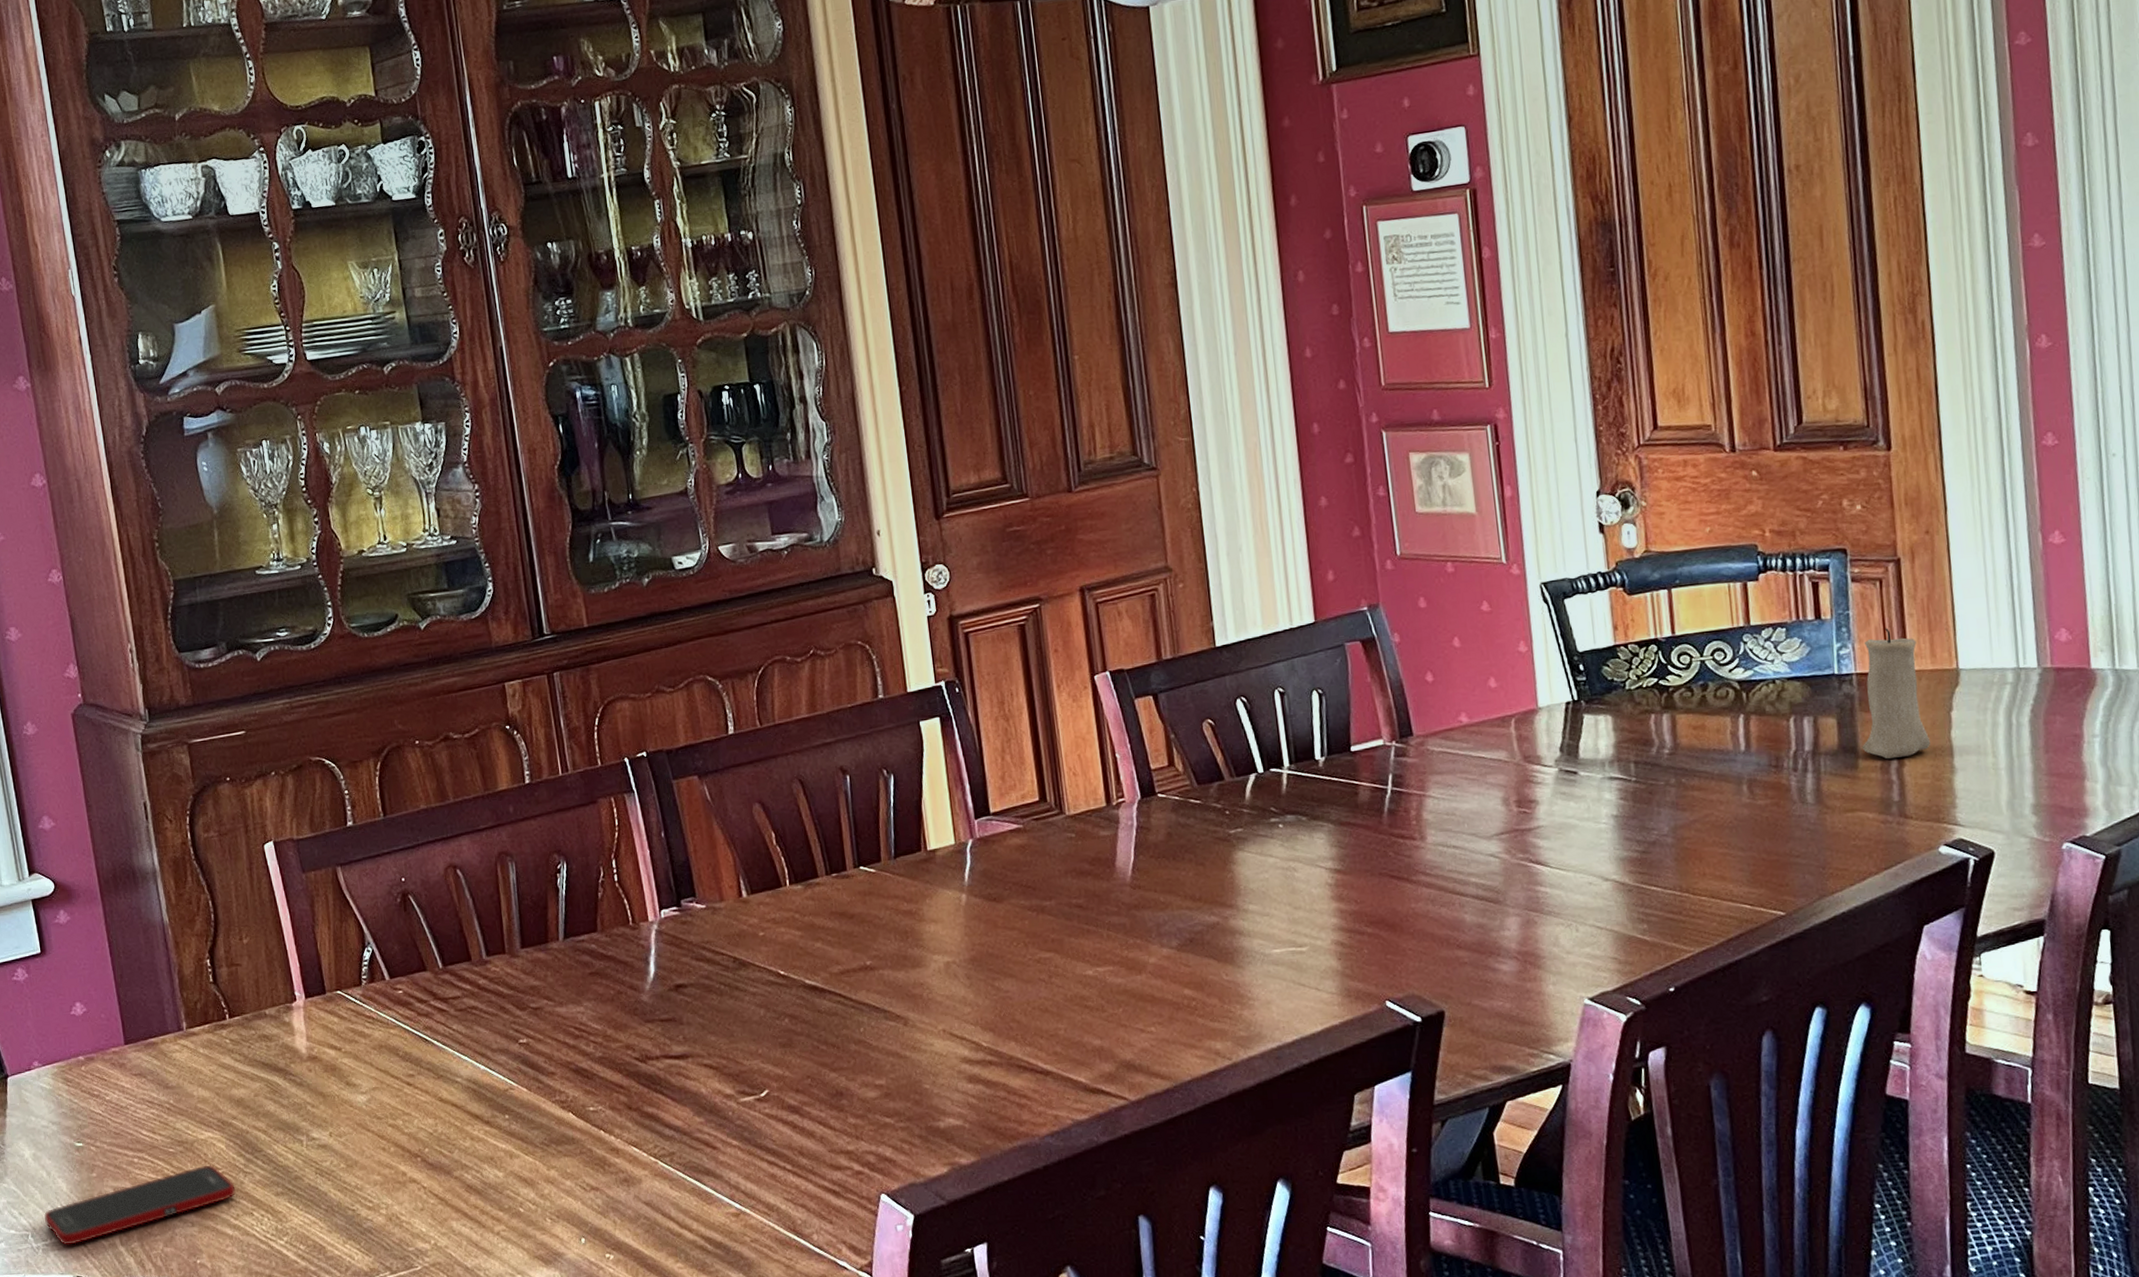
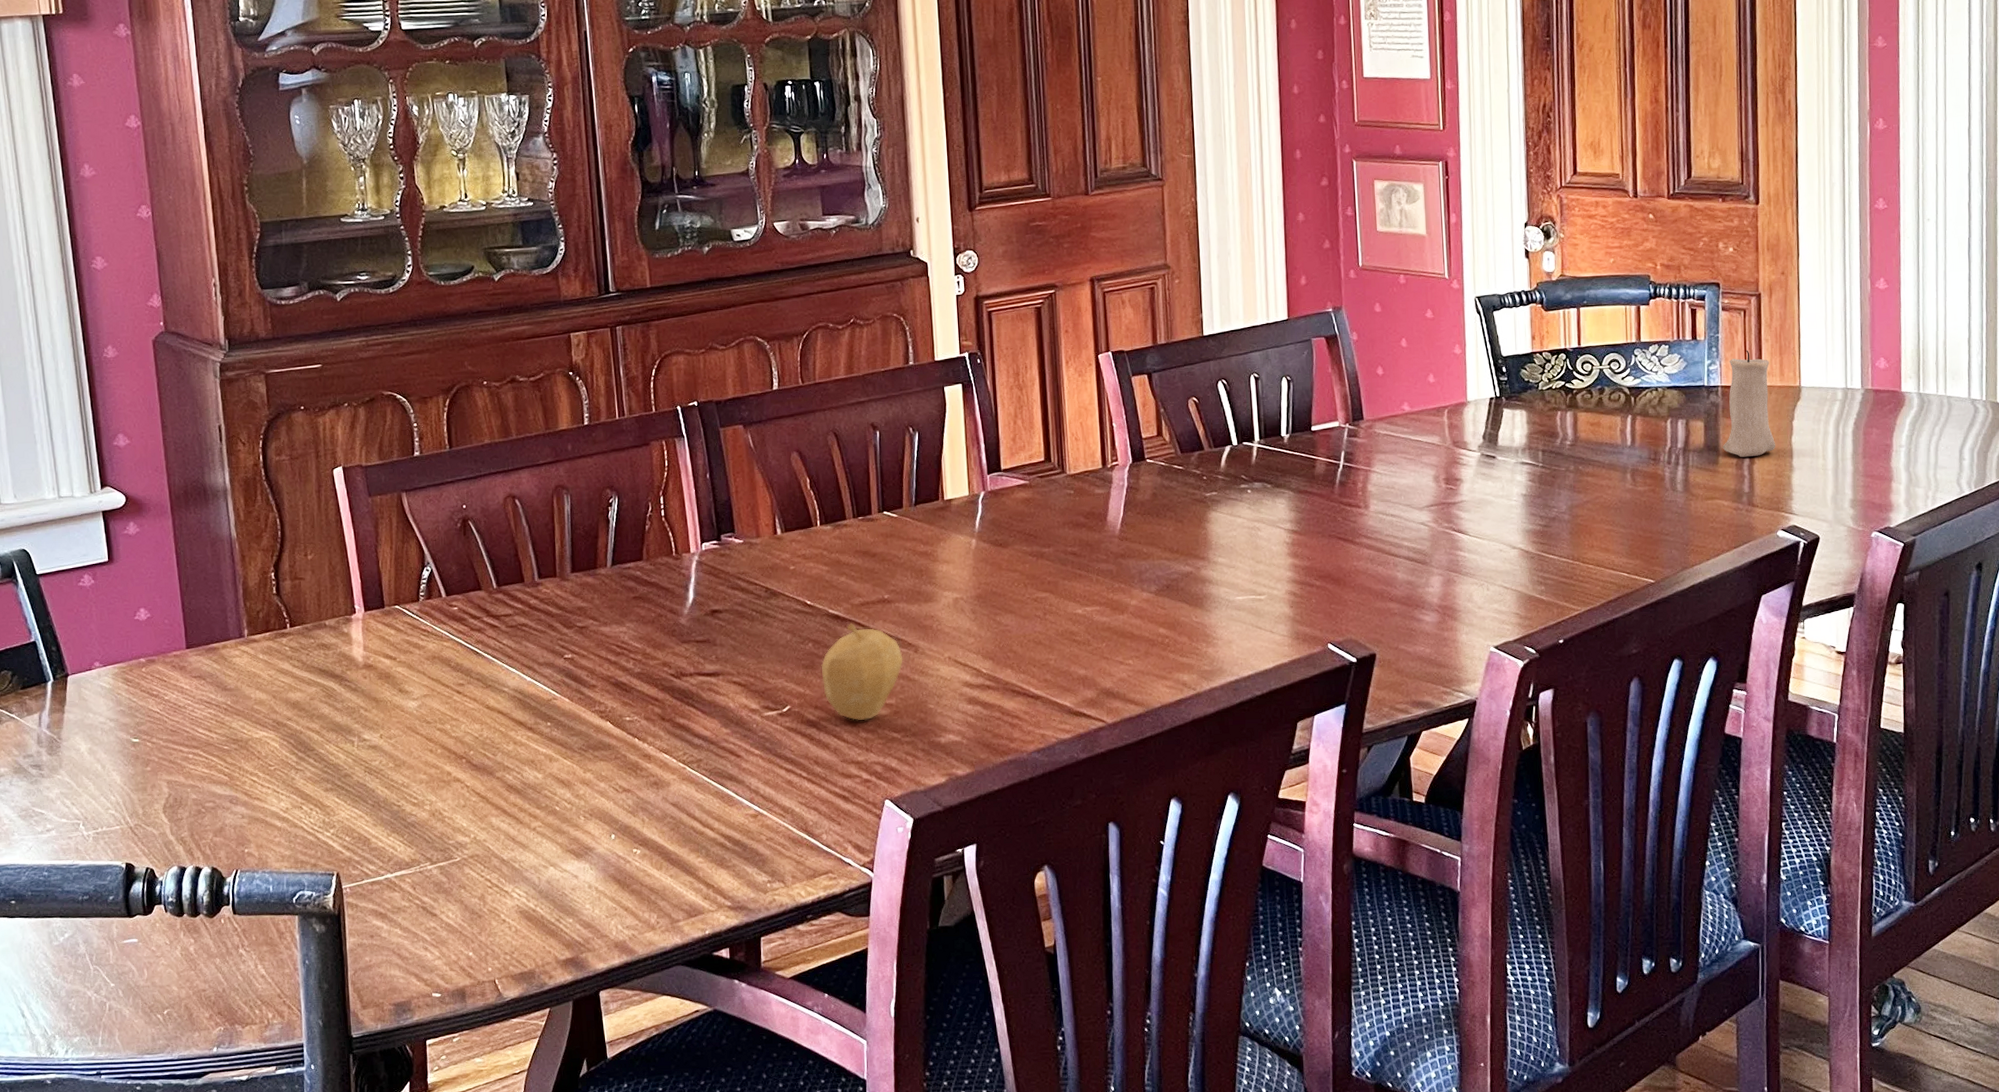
cell phone: present [43,1164,236,1245] -> none [96,761,287,834]
fruit: none [800,994,892,1105] -> present [821,623,903,721]

